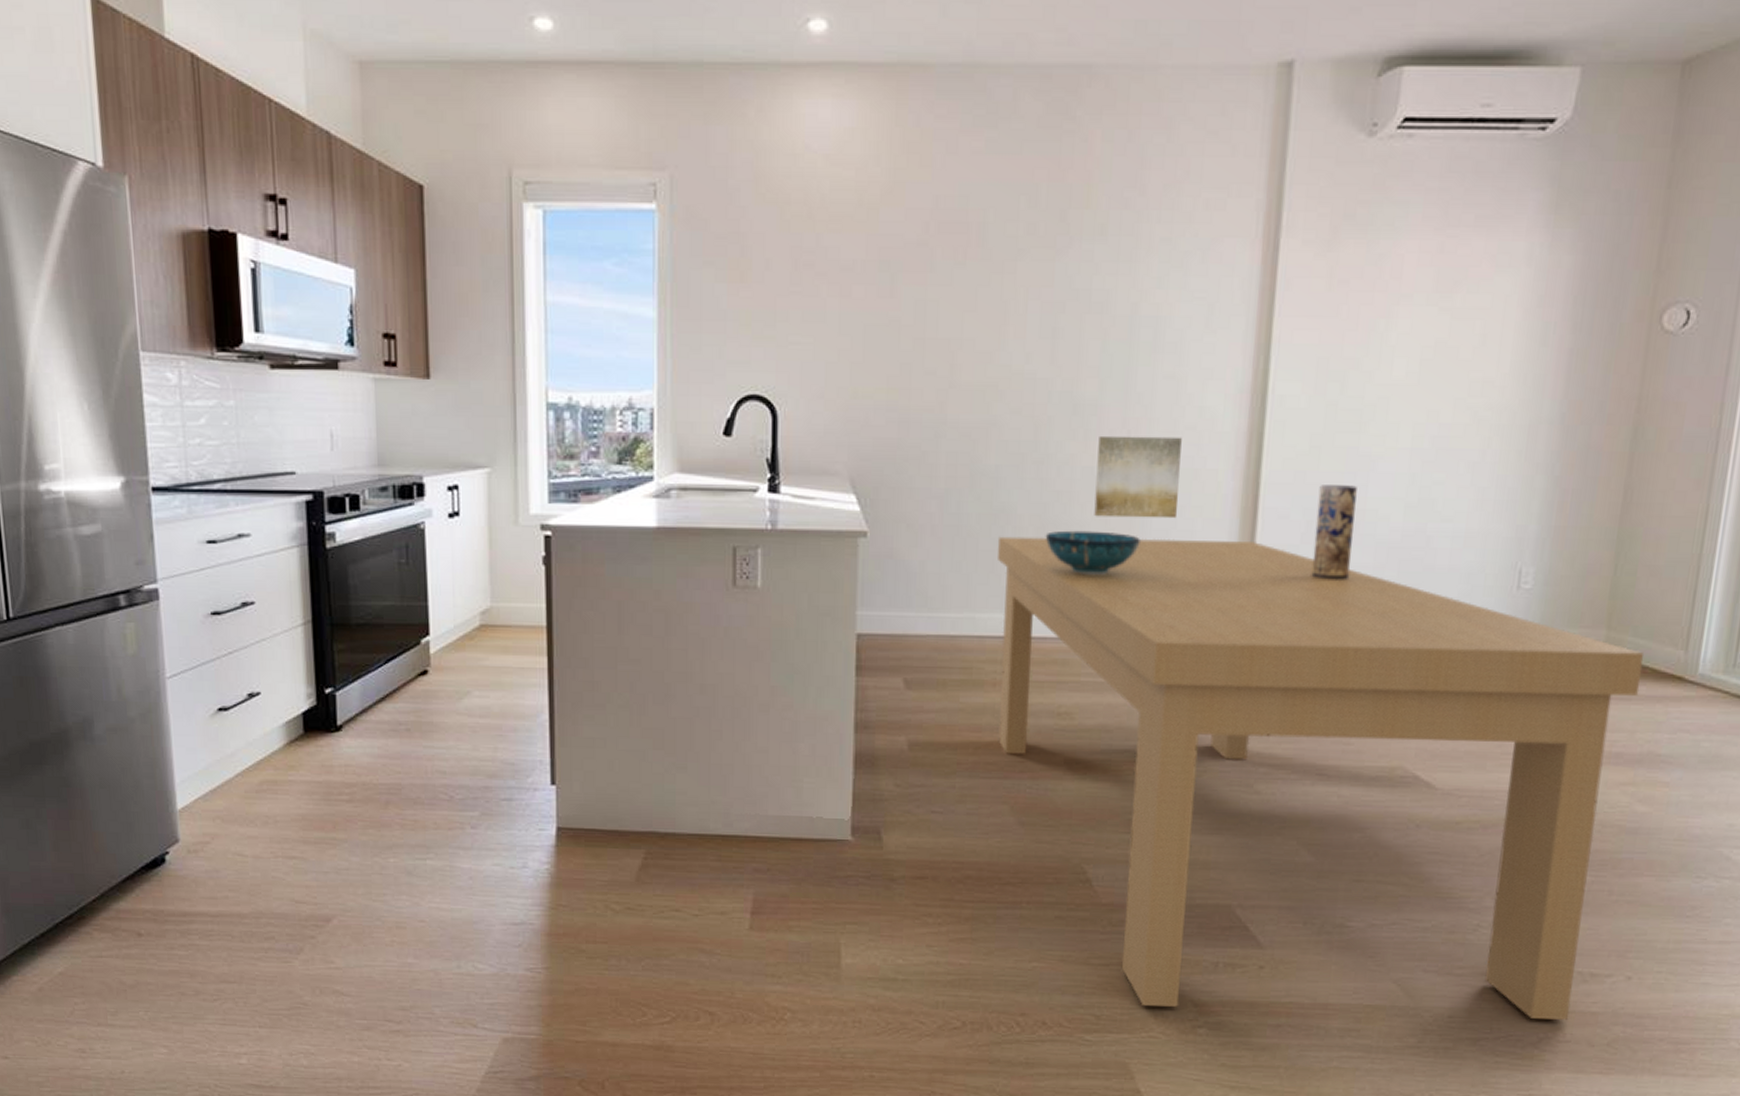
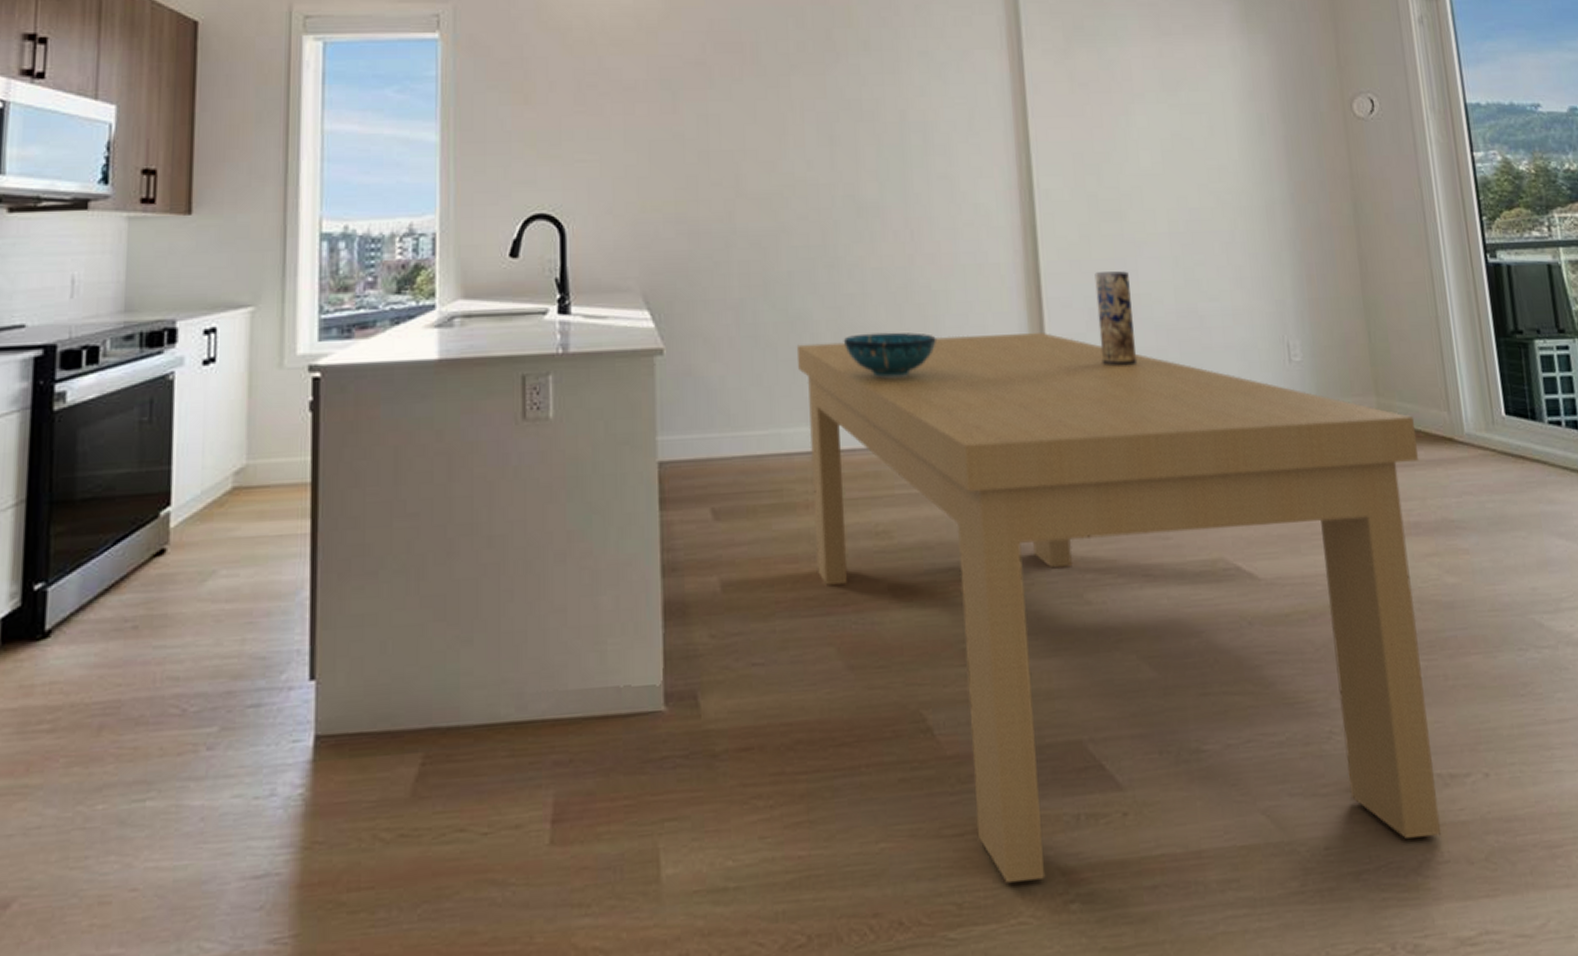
wall art: present [1094,435,1182,519] -> none [884,233,968,318]

